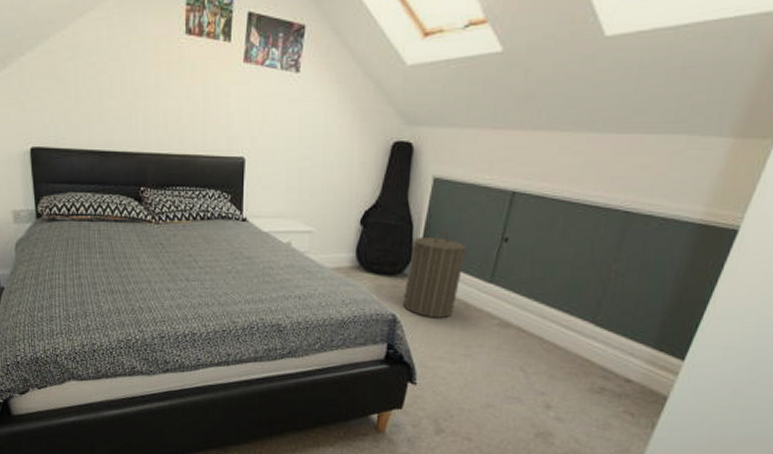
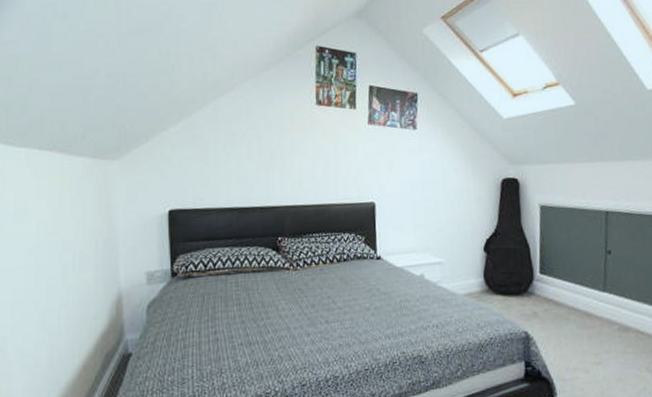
laundry hamper: present [403,232,467,318] -> none [532,250,579,331]

